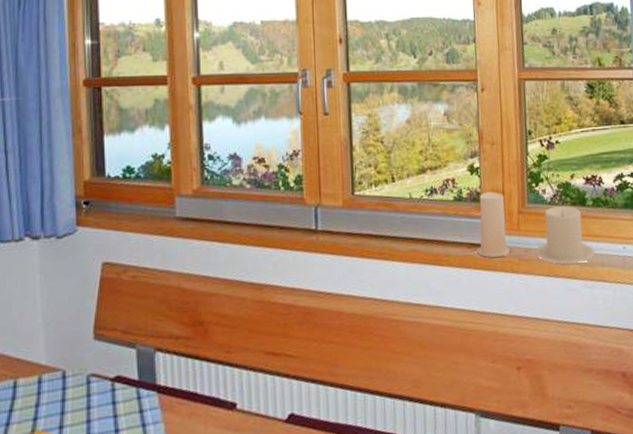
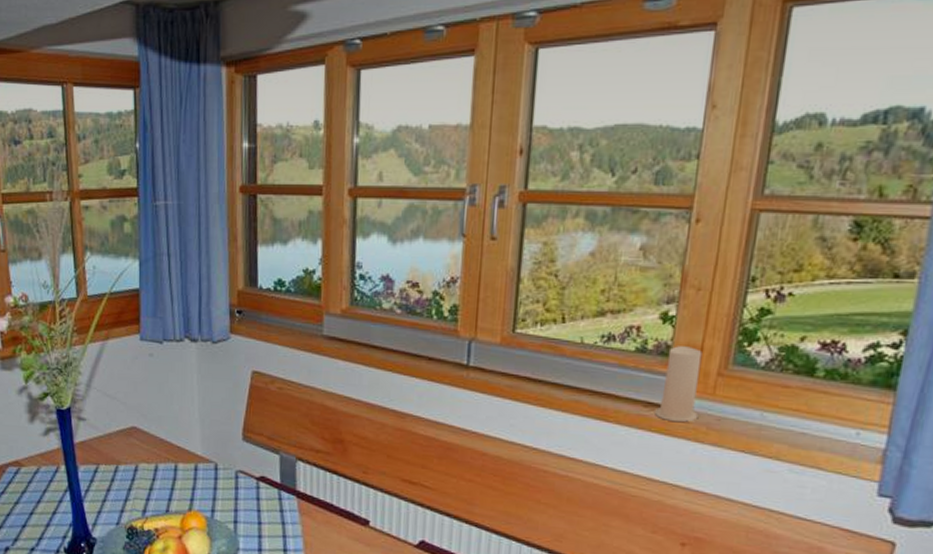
candle: present [535,206,596,265] -> none [730,373,815,444]

